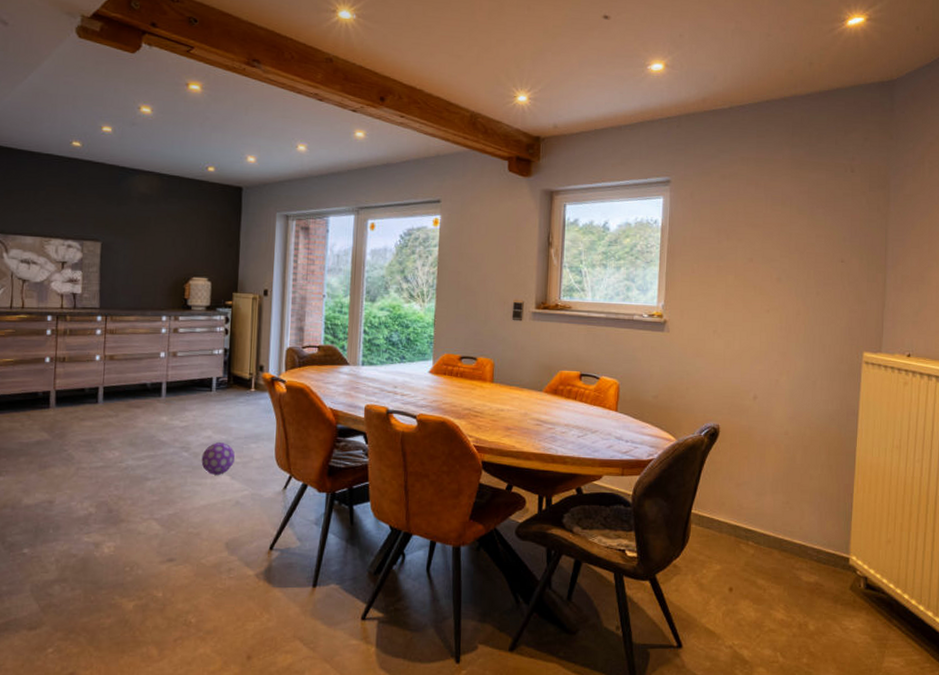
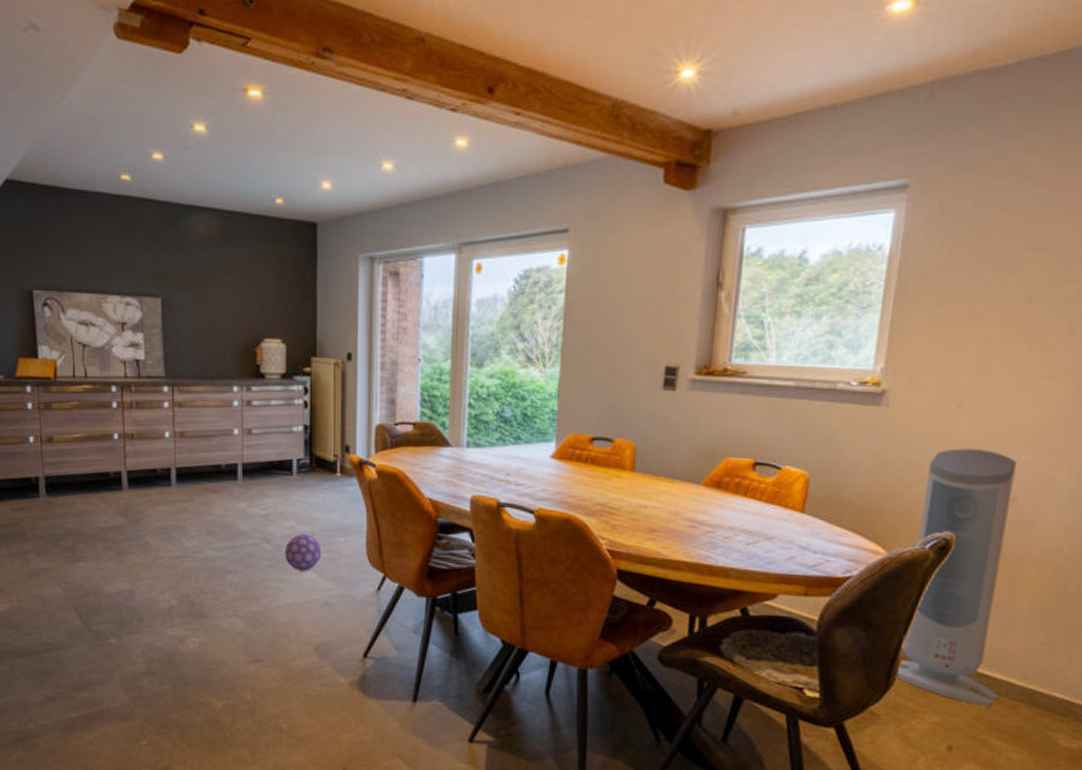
air purifier: none [688,362,760,554] -> present [894,448,1017,707]

